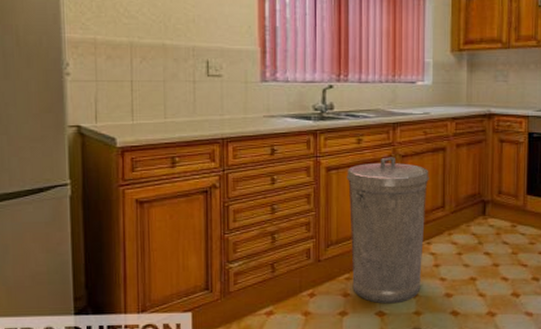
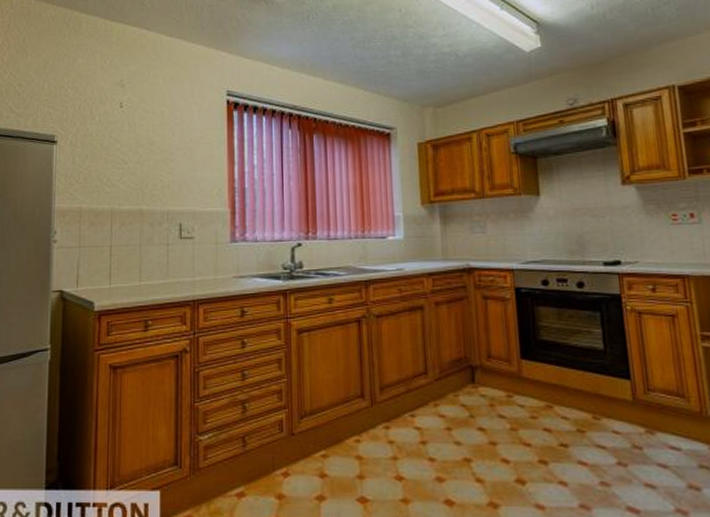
trash can: present [347,157,429,304] -> none [319,317,408,488]

